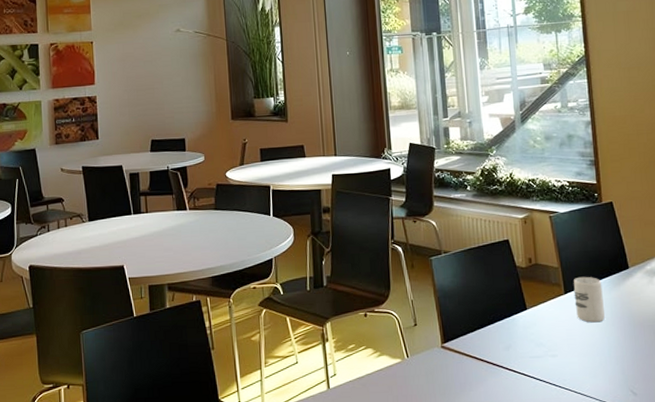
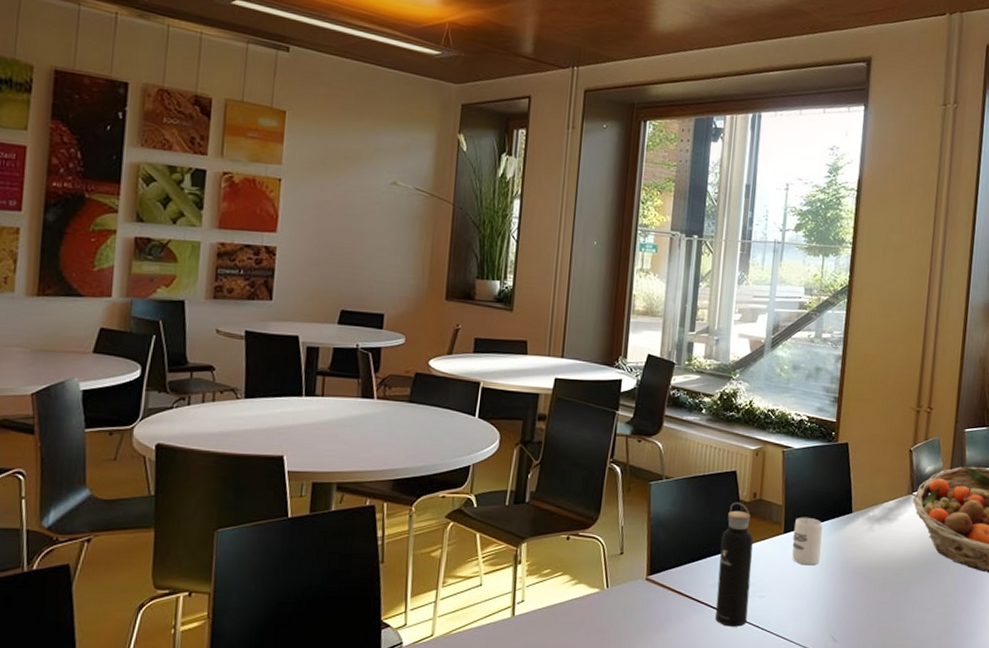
water bottle: none [505,269,543,387] -> present [715,503,753,627]

